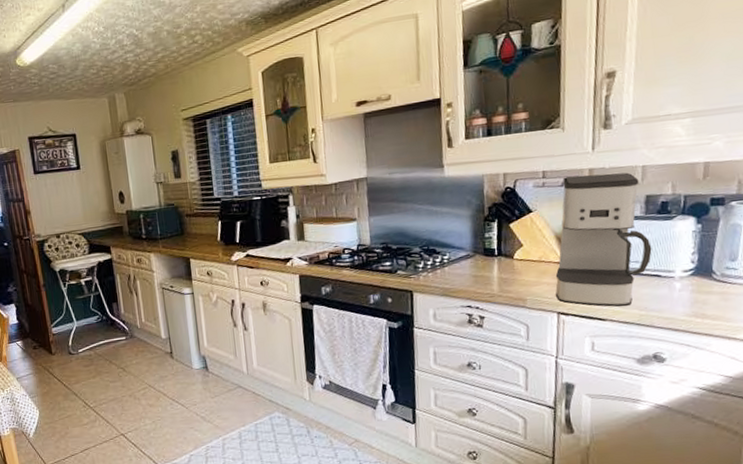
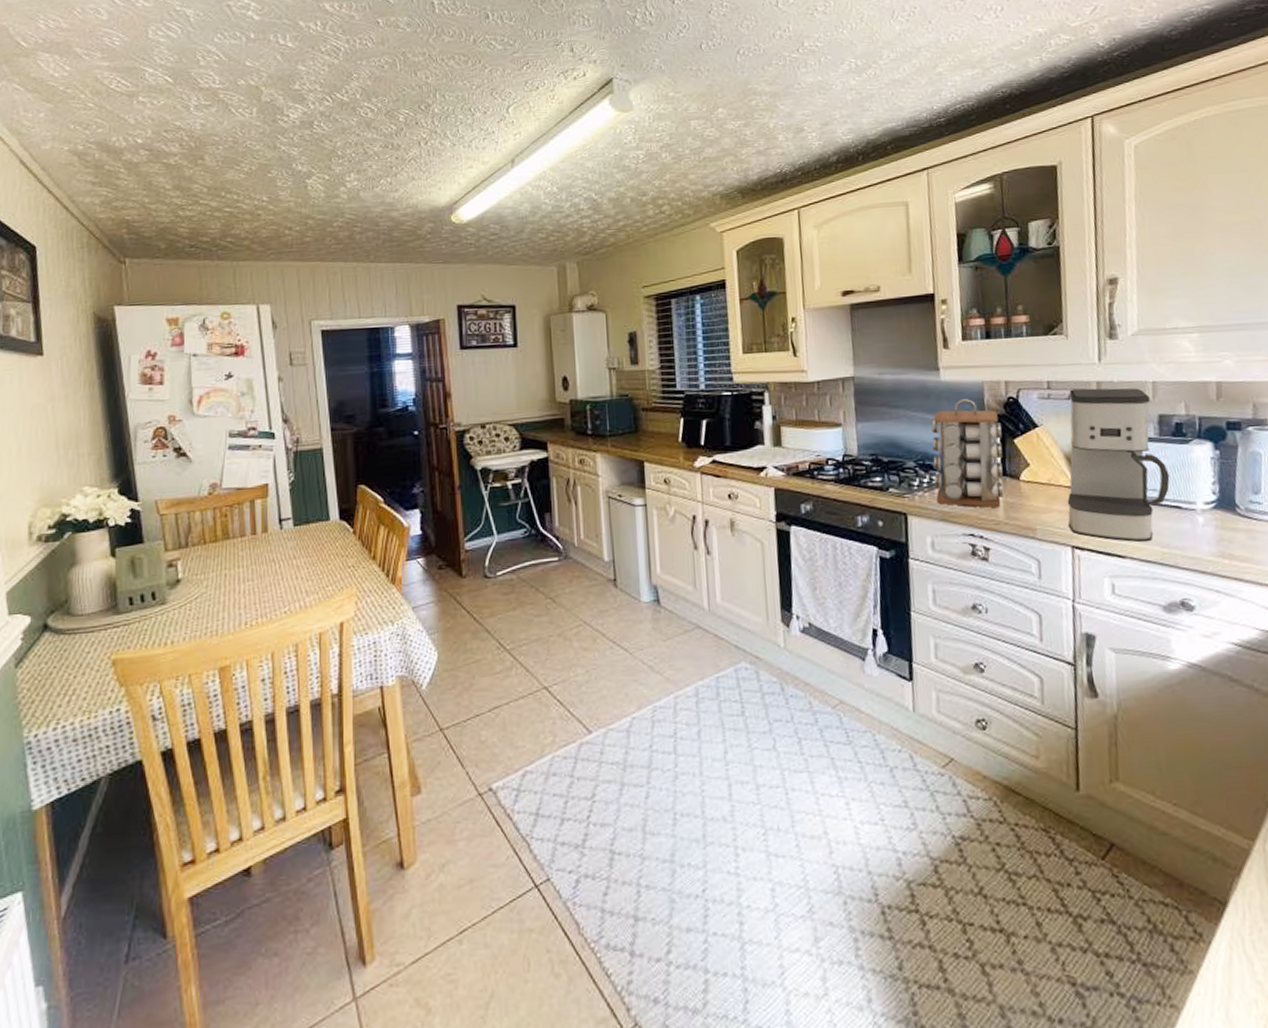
spice rack: none [435,191,499,284] -> present [931,399,1004,508]

